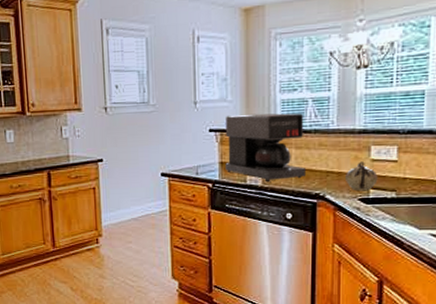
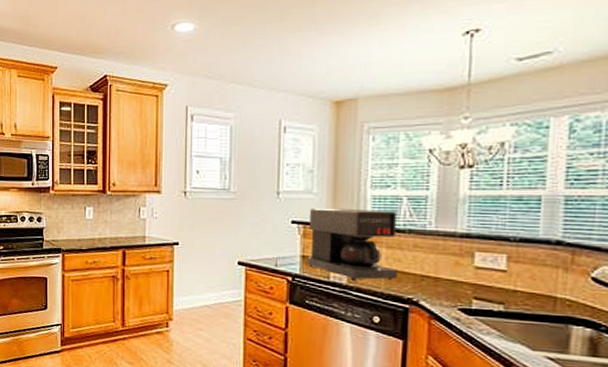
teapot: present [346,161,378,191] -> none [444,268,483,301]

